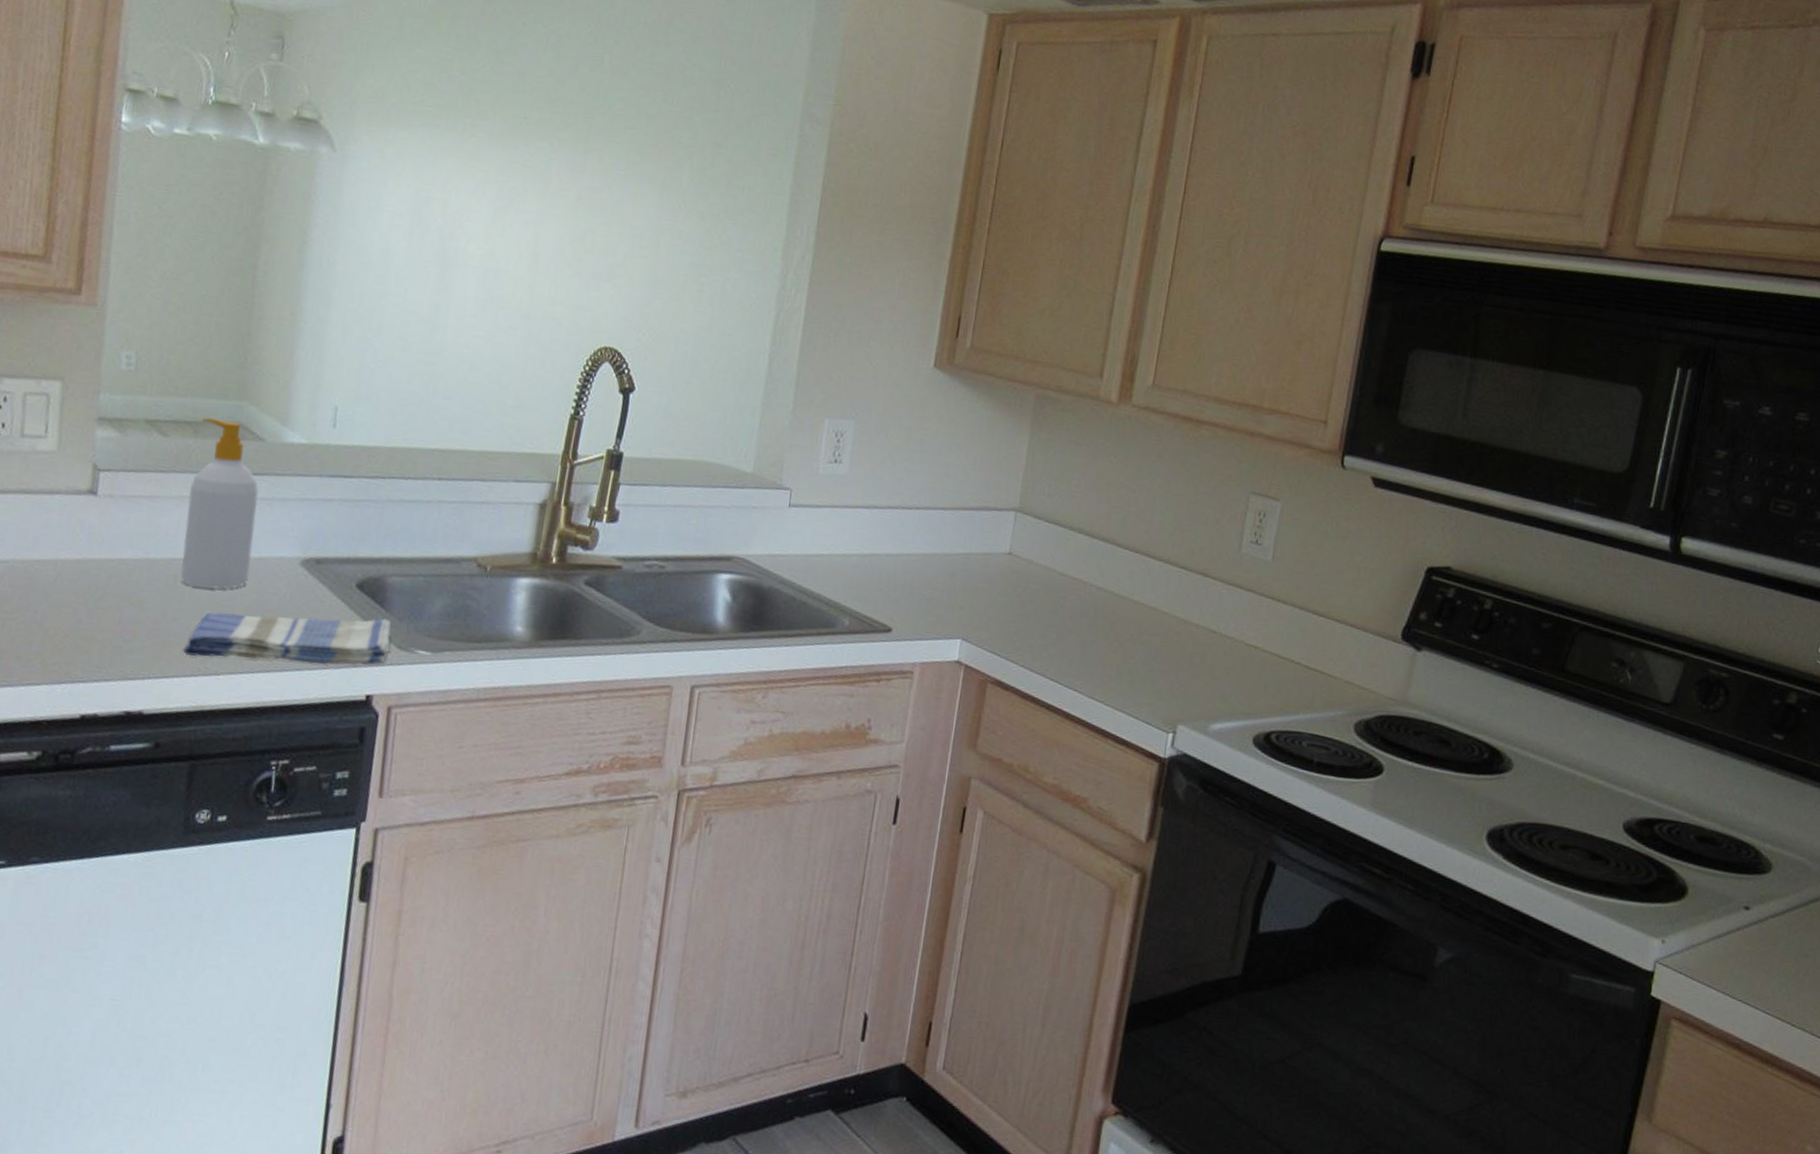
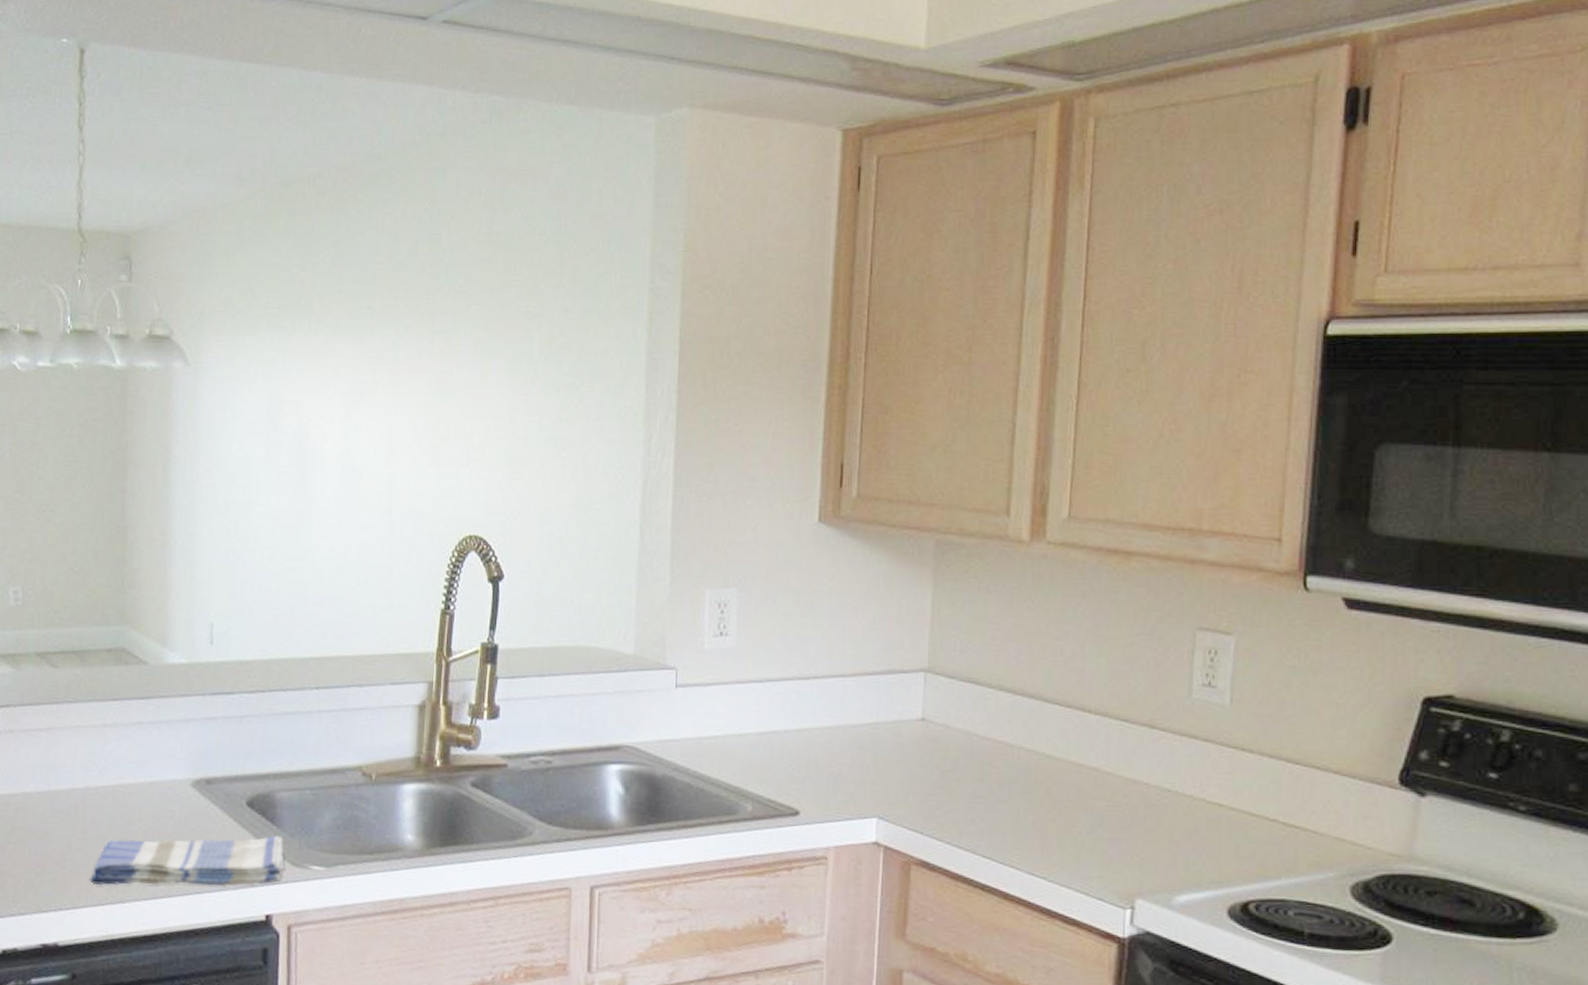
soap bottle: present [180,417,259,589] -> none [80,646,146,816]

